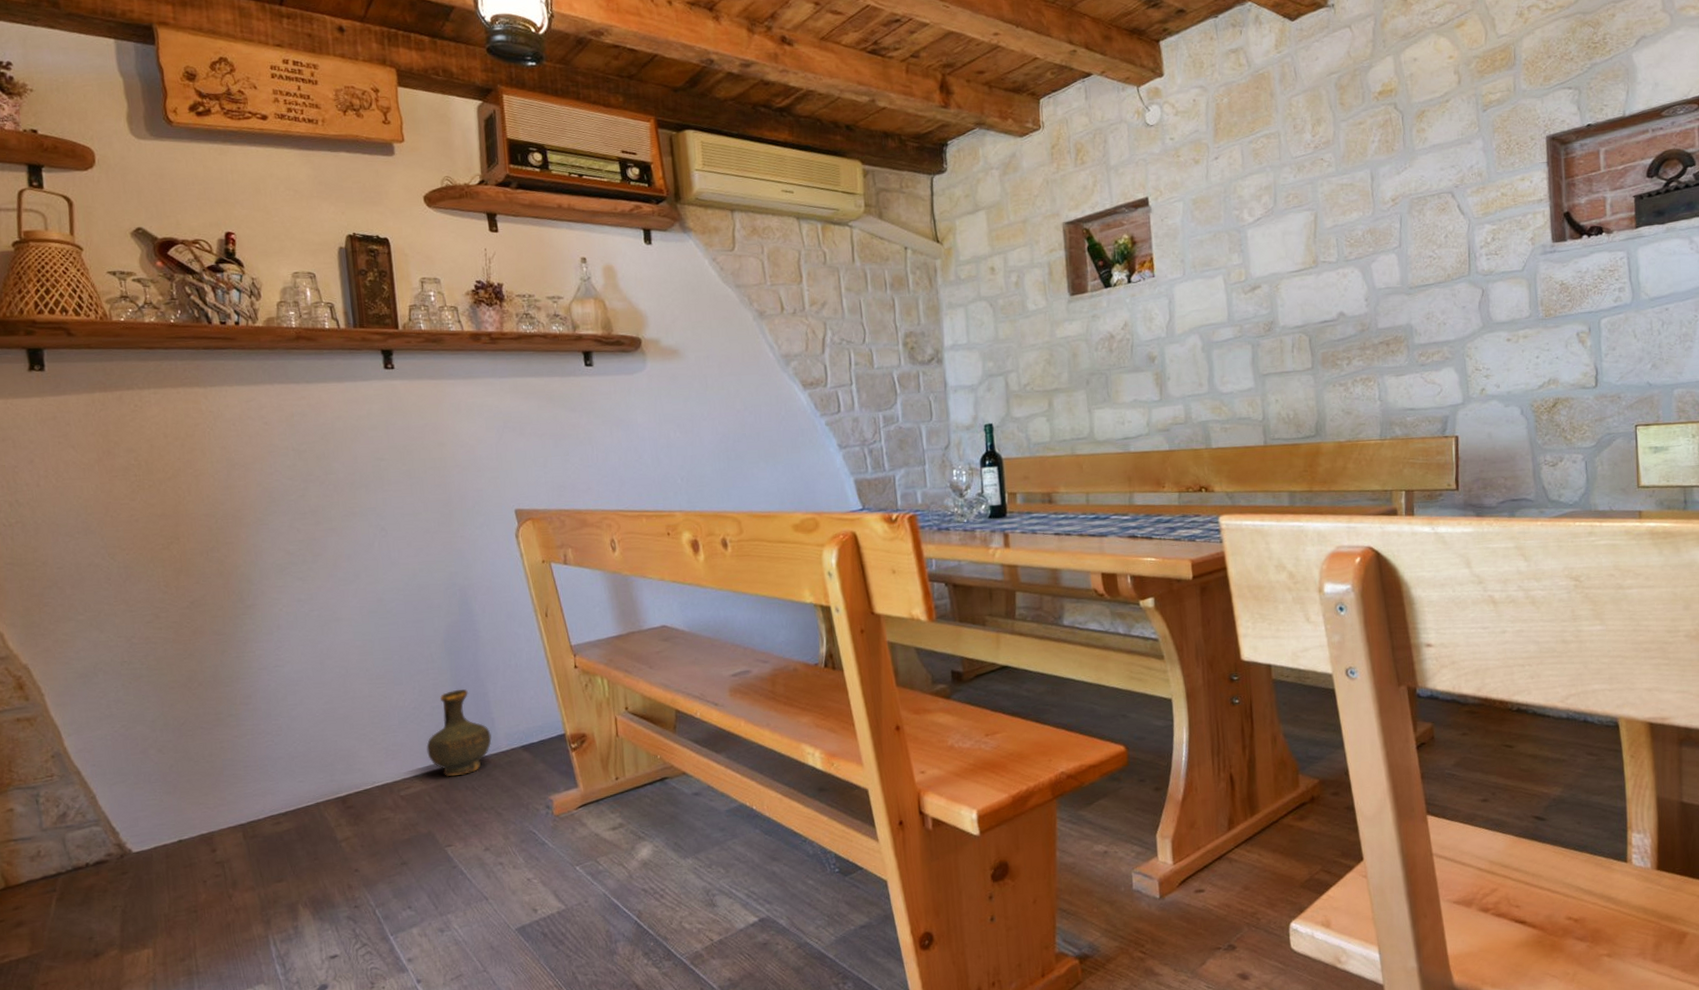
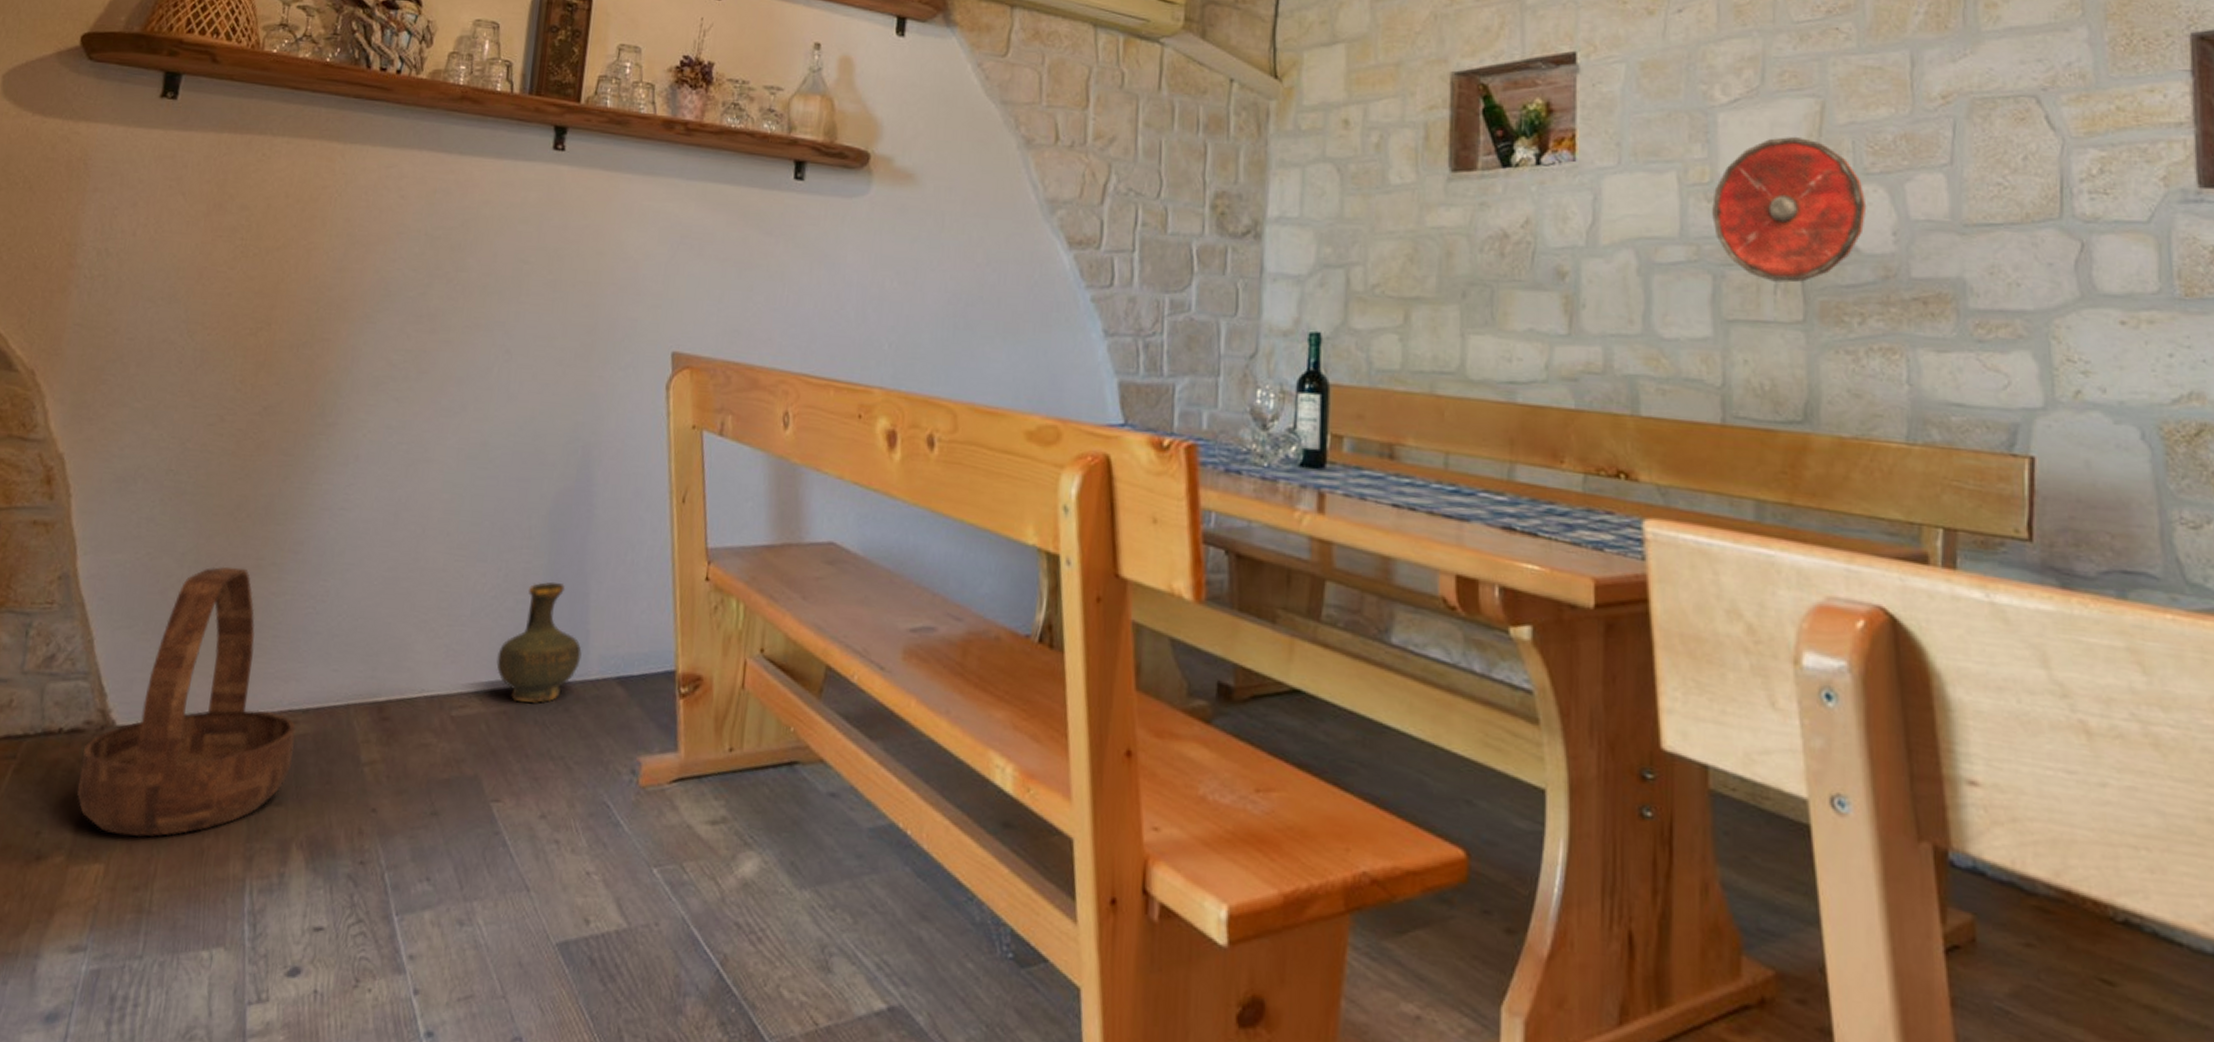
basket: none [110,722,284,927] -> present [76,566,296,838]
round shield: none [1248,240,1348,344] -> present [1712,136,1867,283]

